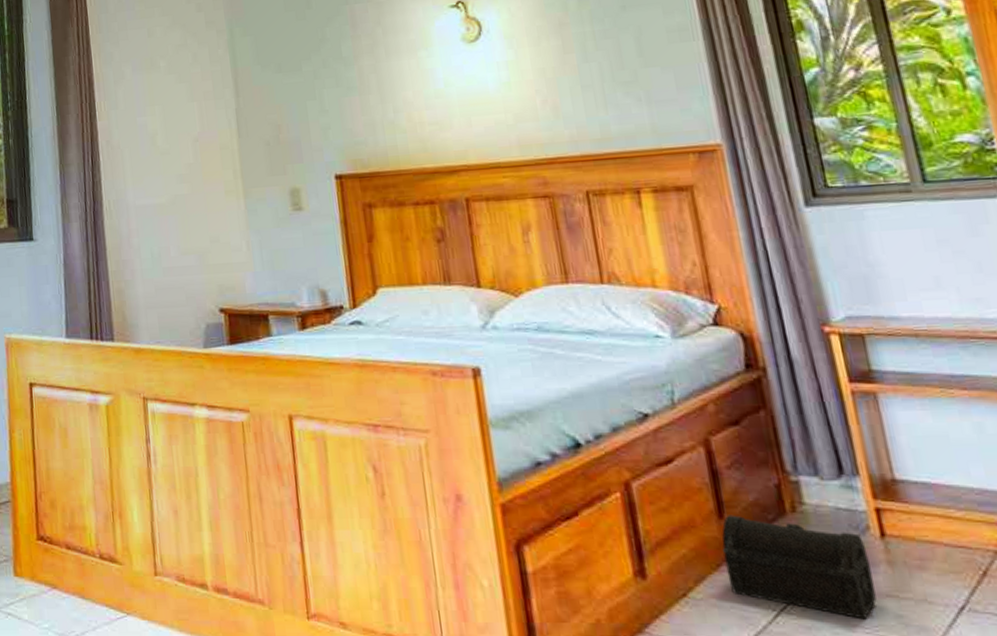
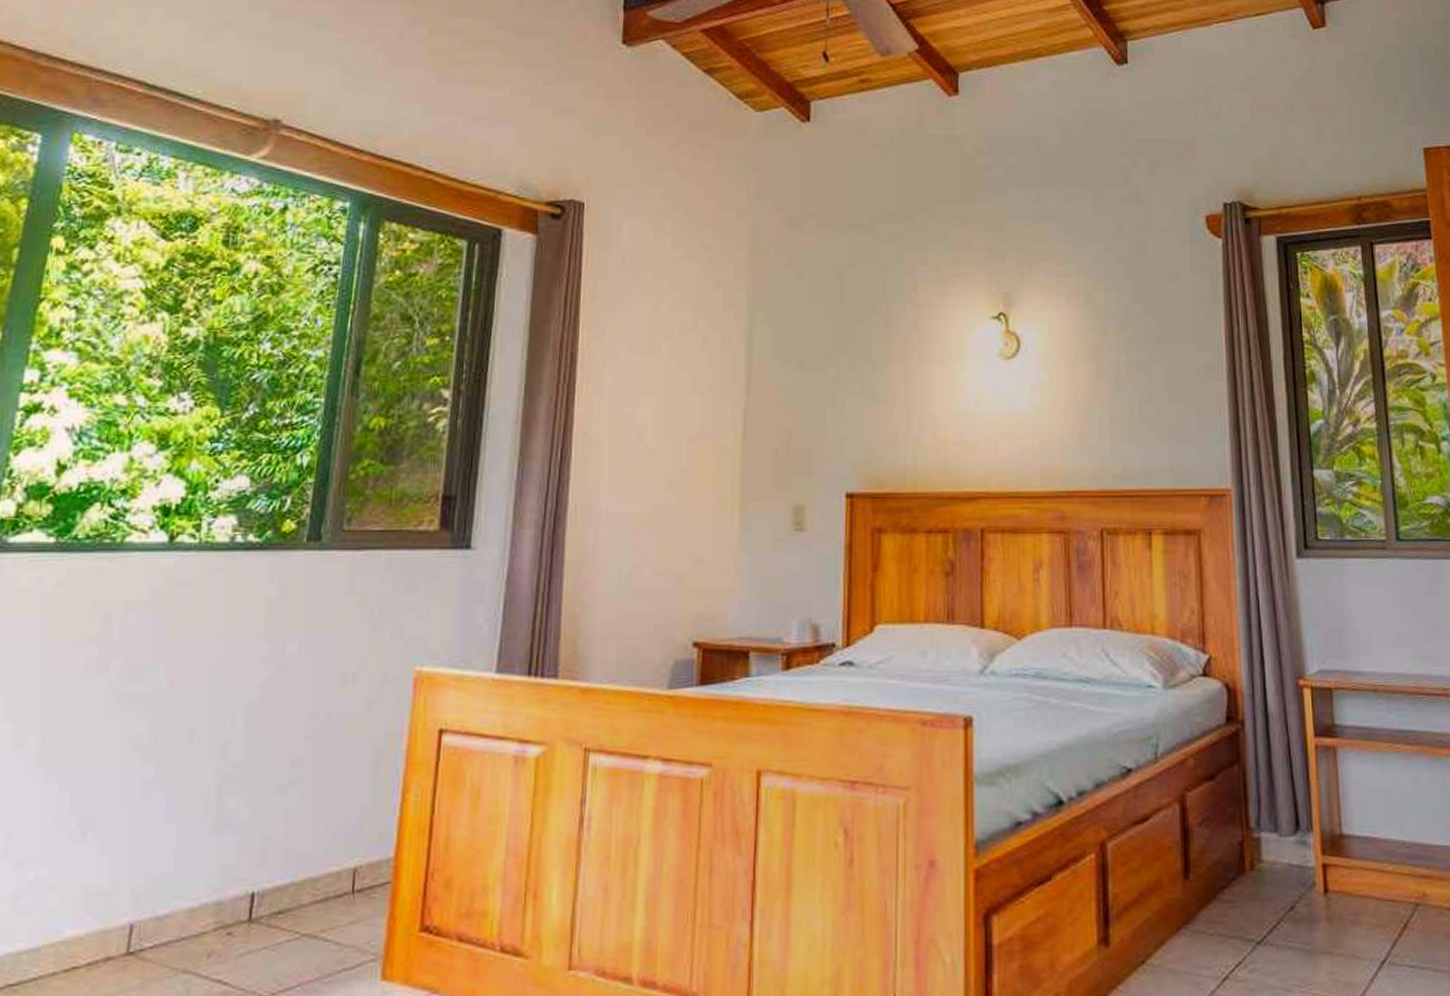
treasure chest: present [722,515,877,620] -> none [1184,874,1314,978]

